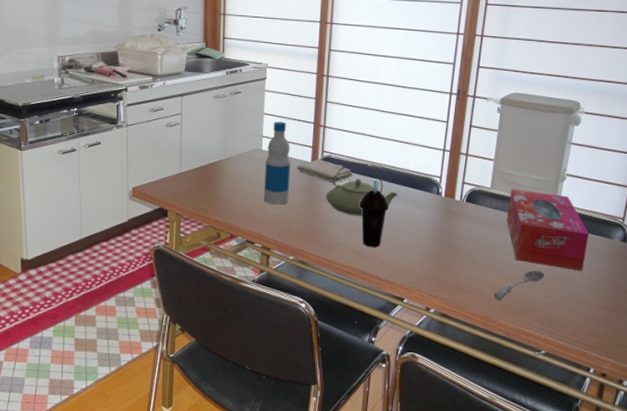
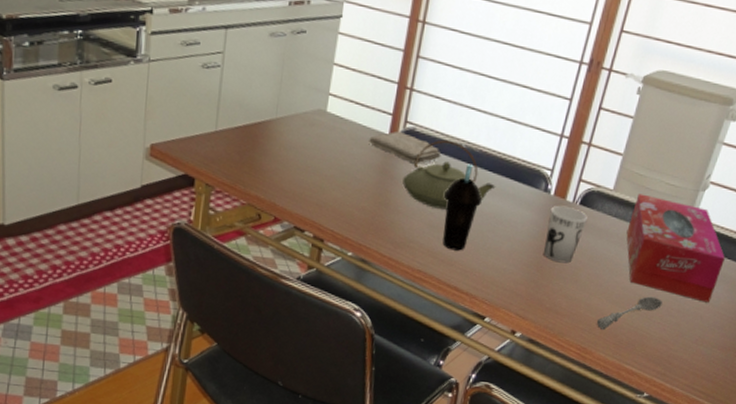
bottle: present [264,121,291,205] -> none [322,75,364,186]
cup: none [443,204,475,250] -> present [544,205,589,264]

